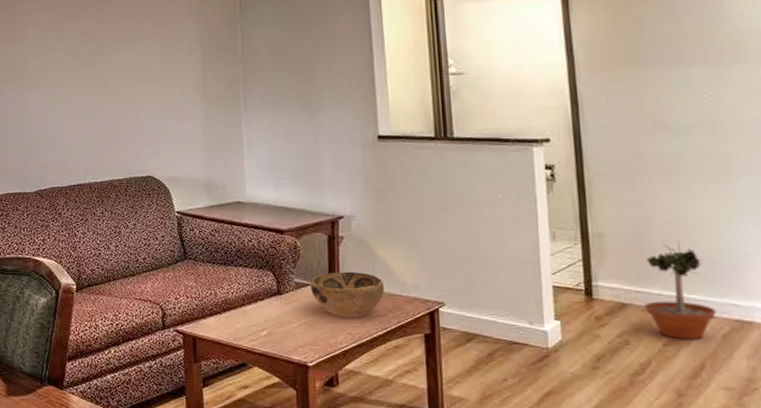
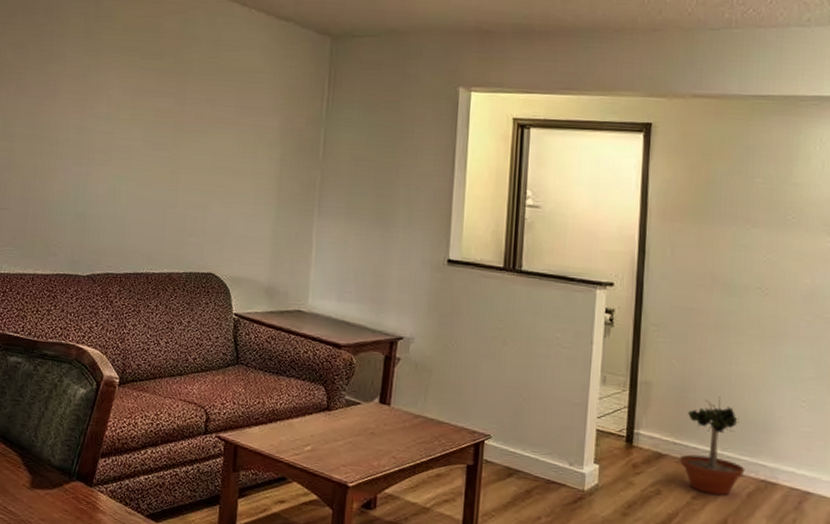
decorative bowl: present [310,271,384,318] -> none [360,393,434,442]

